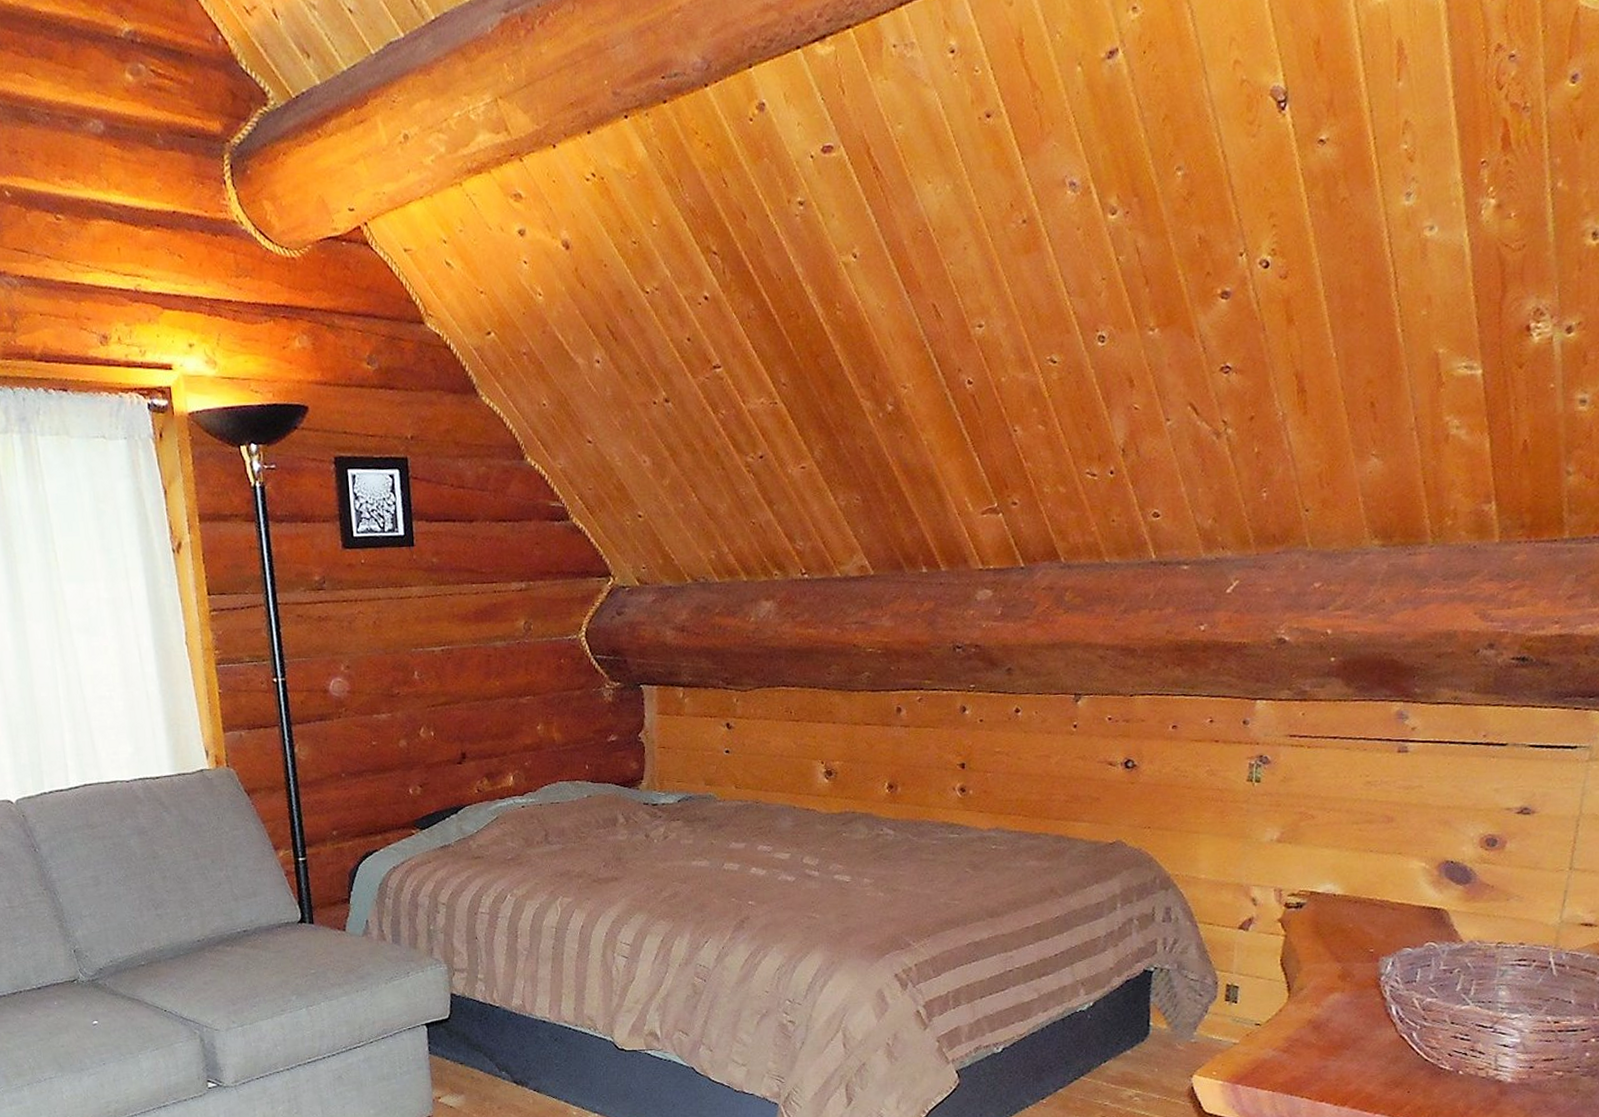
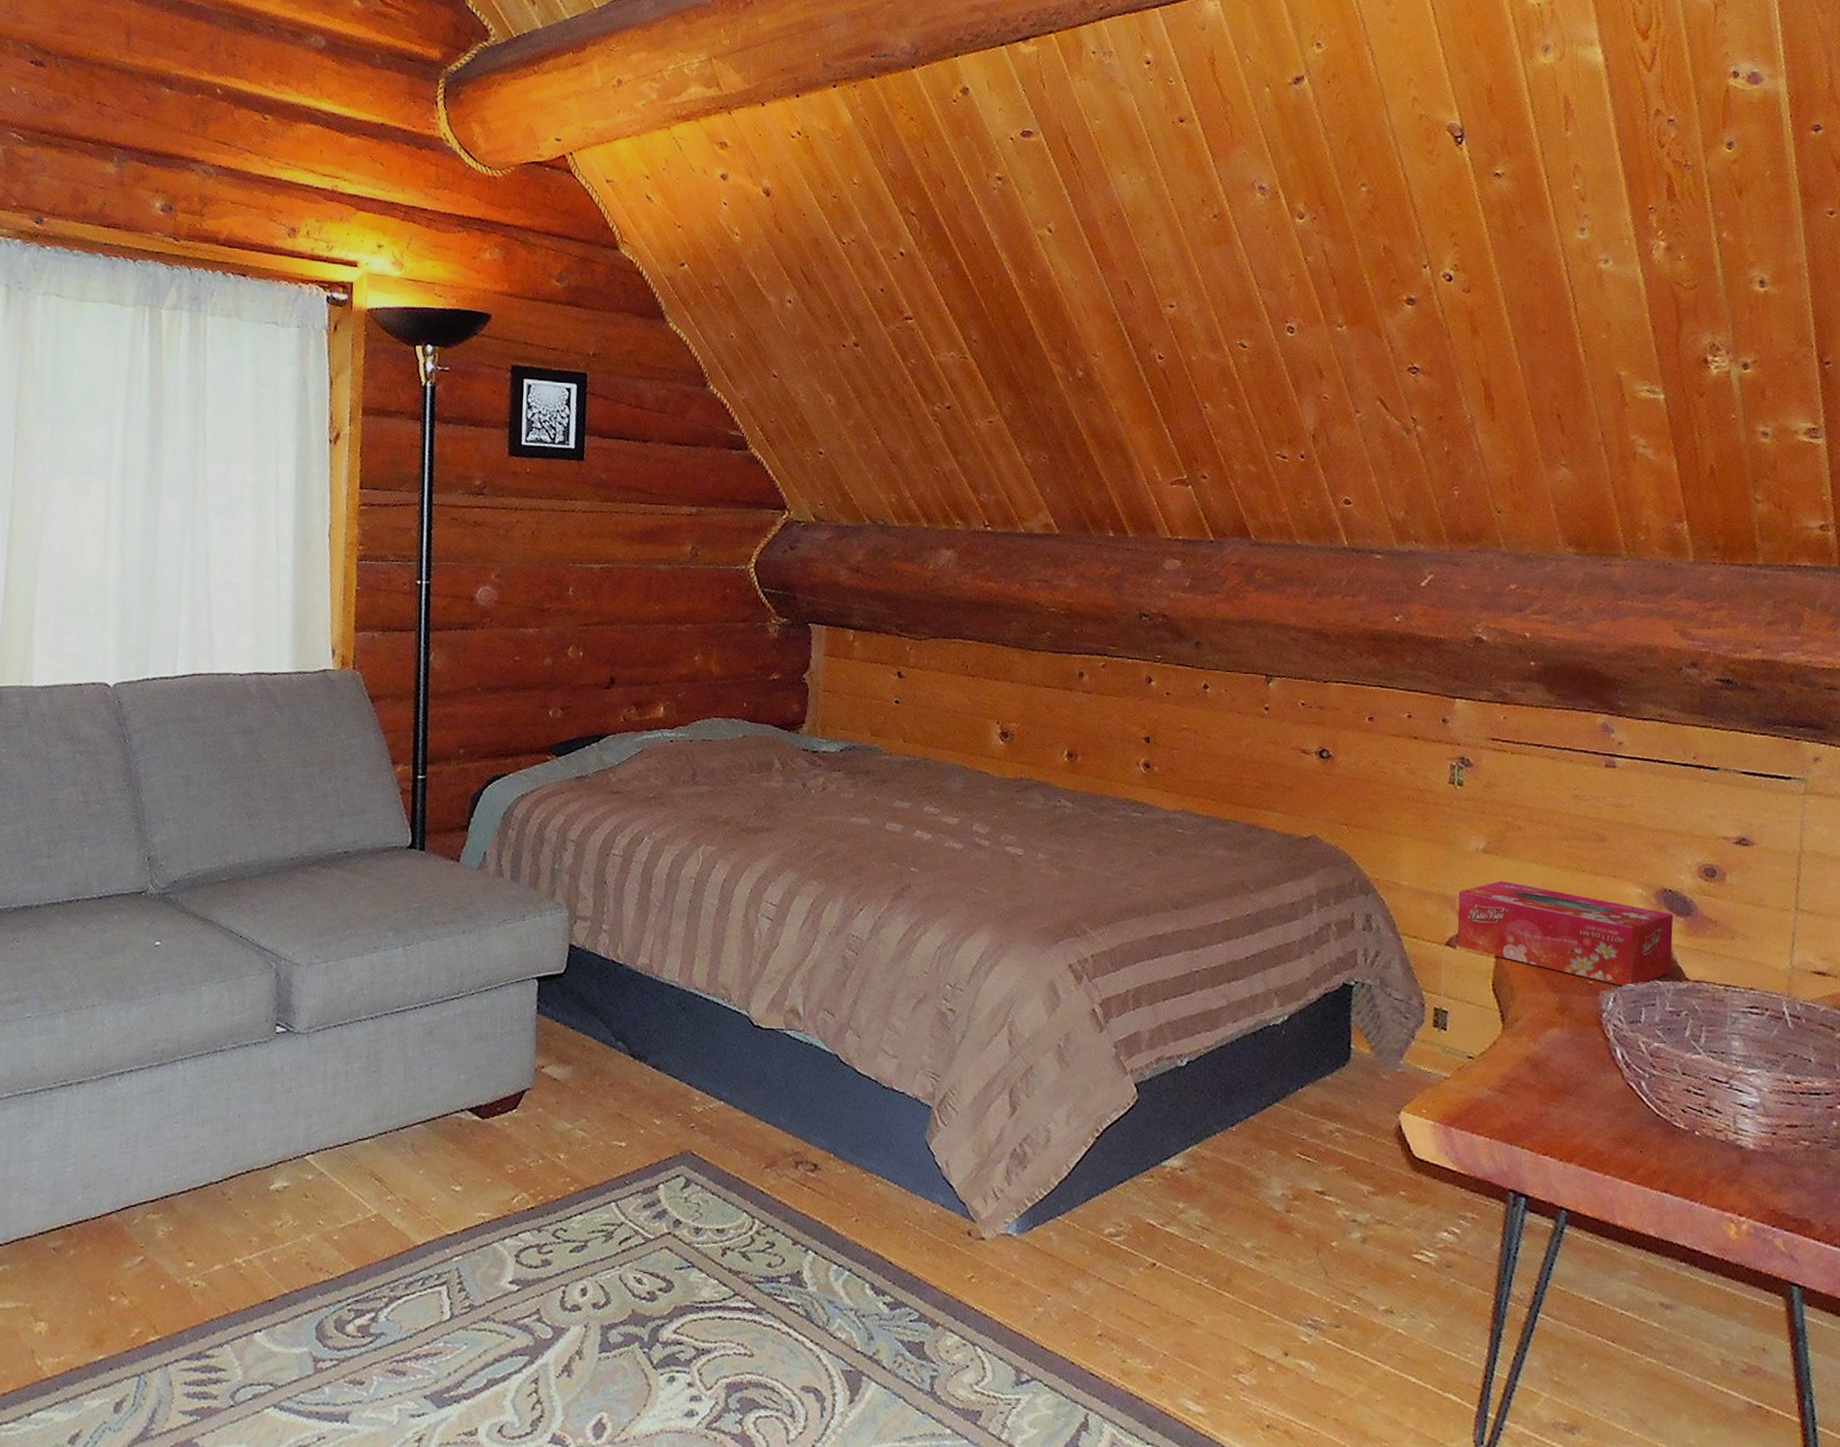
tissue box: none [1249,866,1454,952] -> present [1457,880,1674,988]

